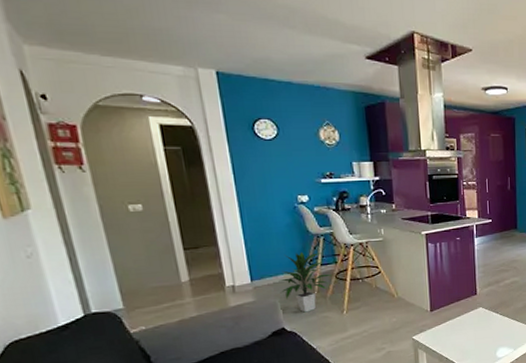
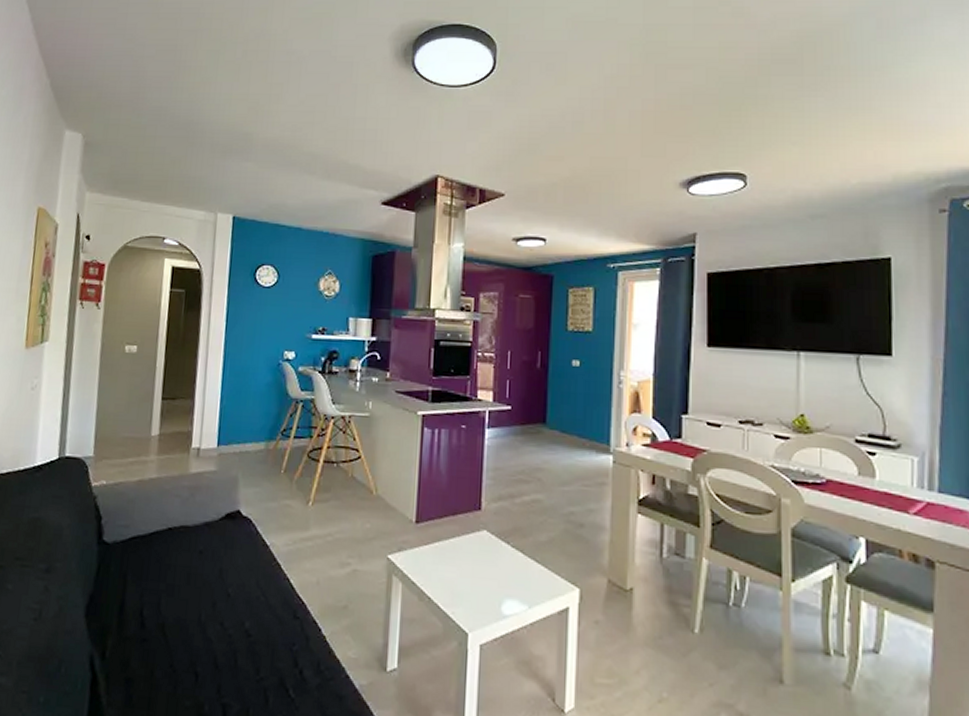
indoor plant: present [278,251,333,313] -> none [244,418,305,496]

